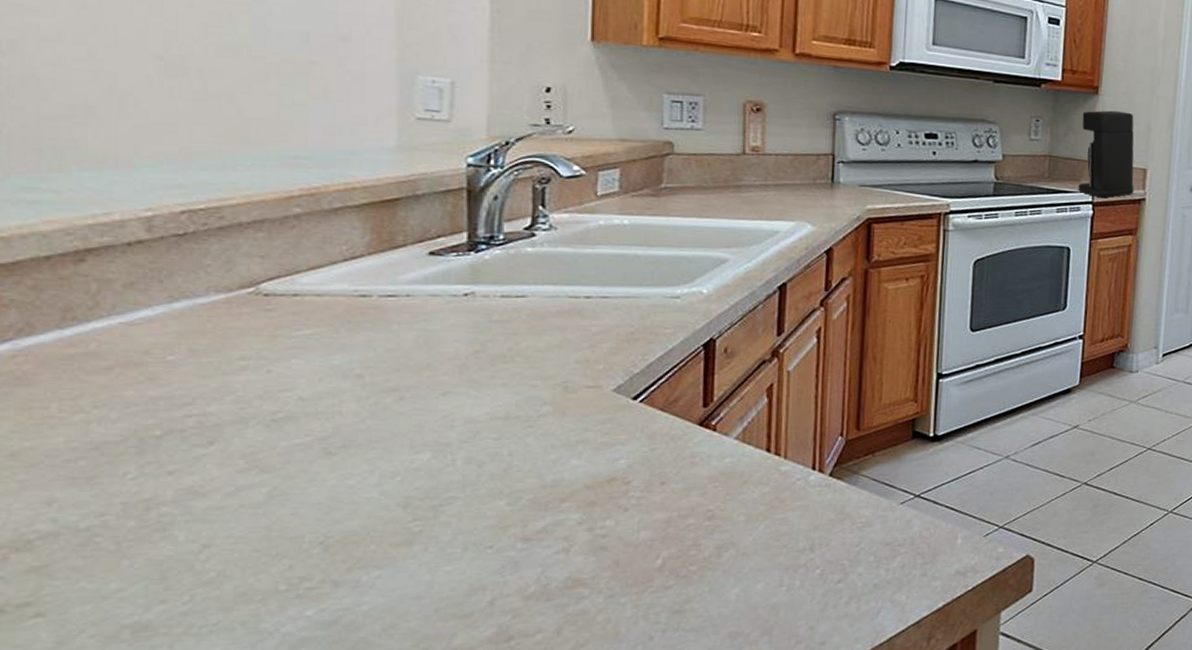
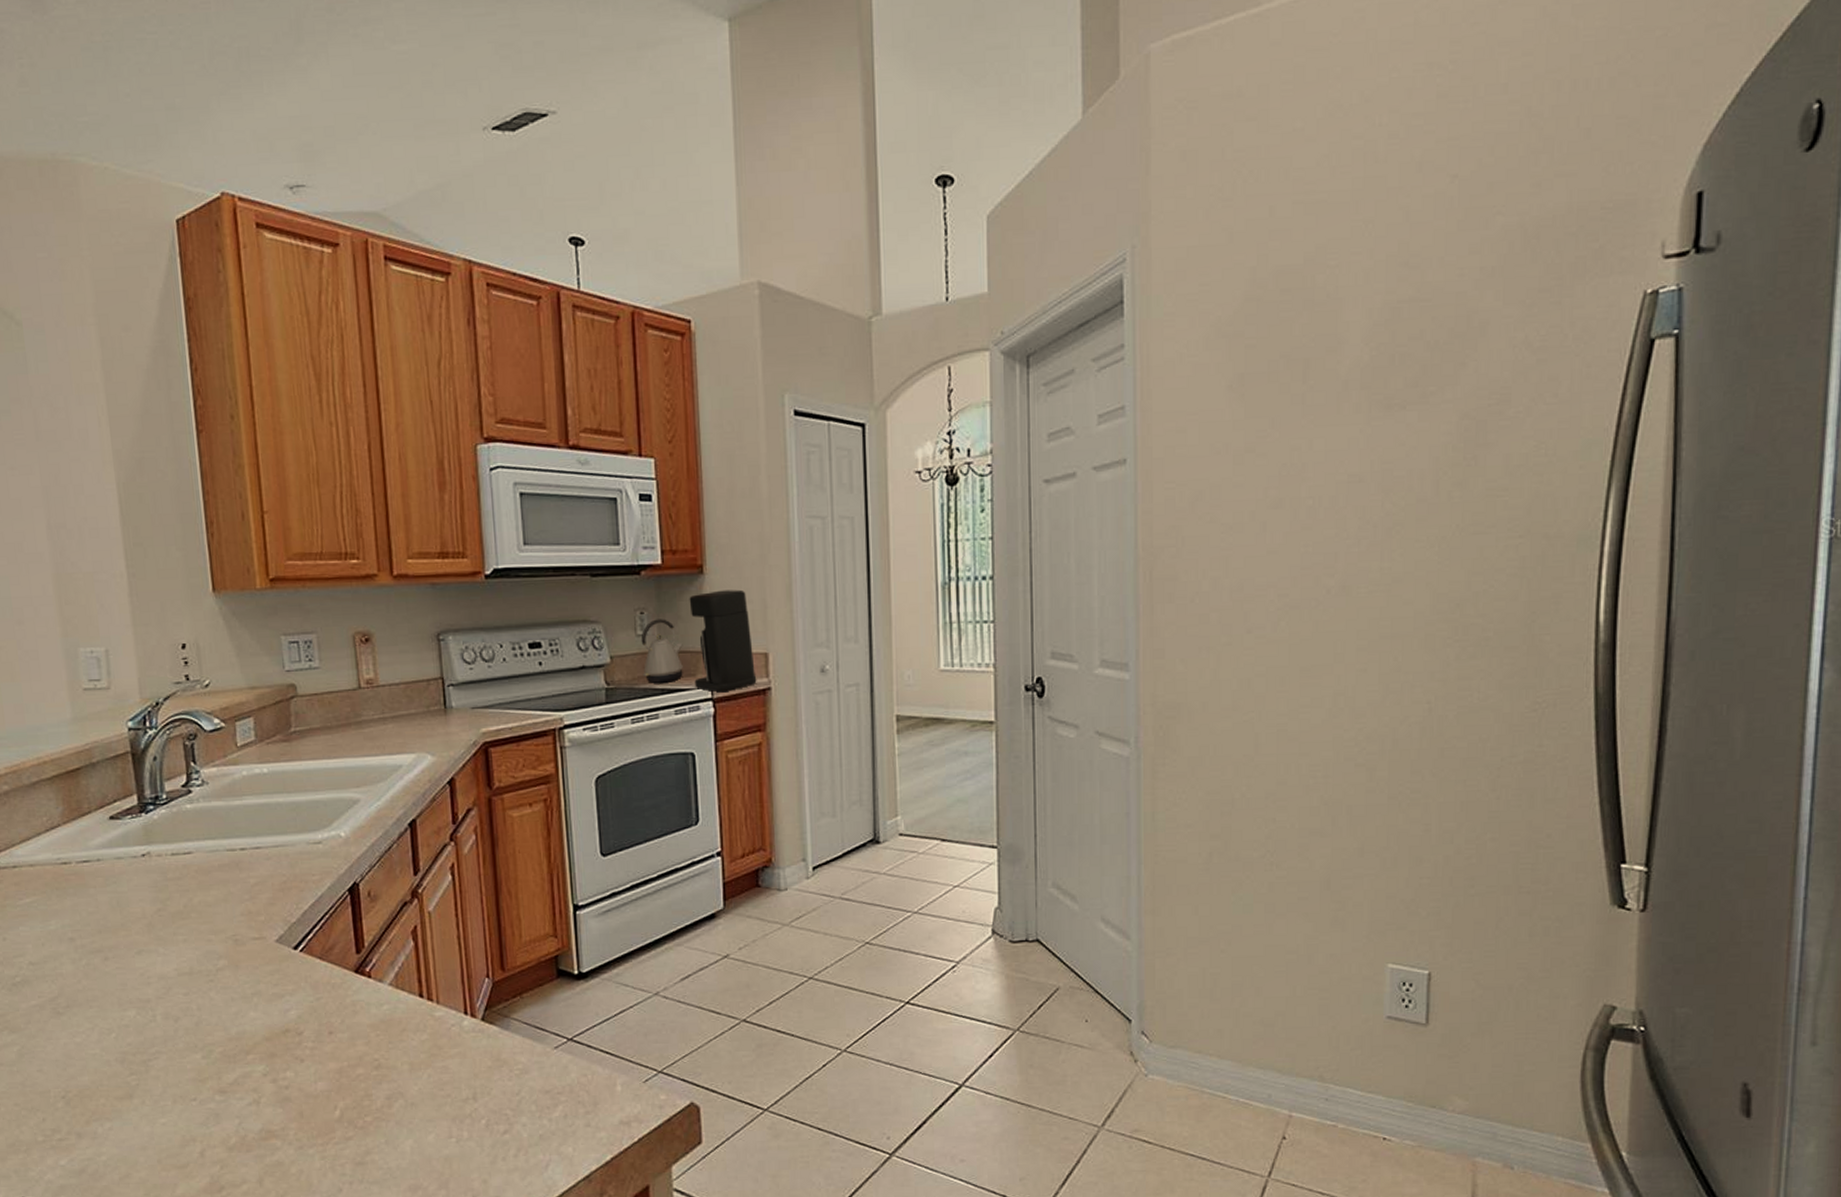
kettle: none [1031,127,1072,184] -> present [640,619,684,683]

